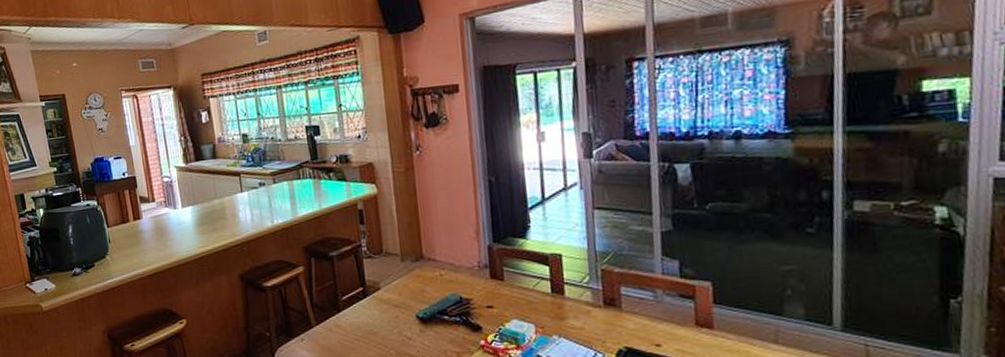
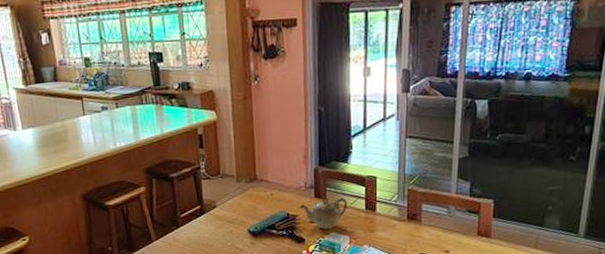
teapot: none [472,277,530,317] -> present [298,196,348,230]

